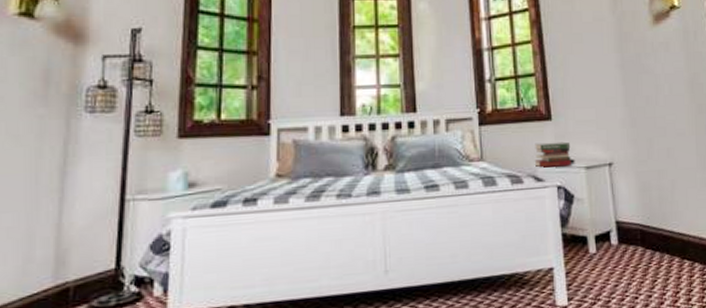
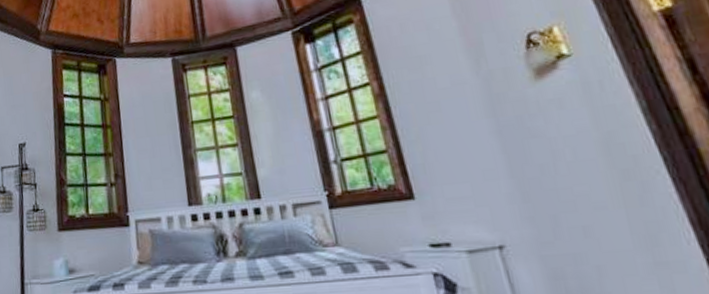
books: present [534,141,571,168] -> none [397,222,448,253]

